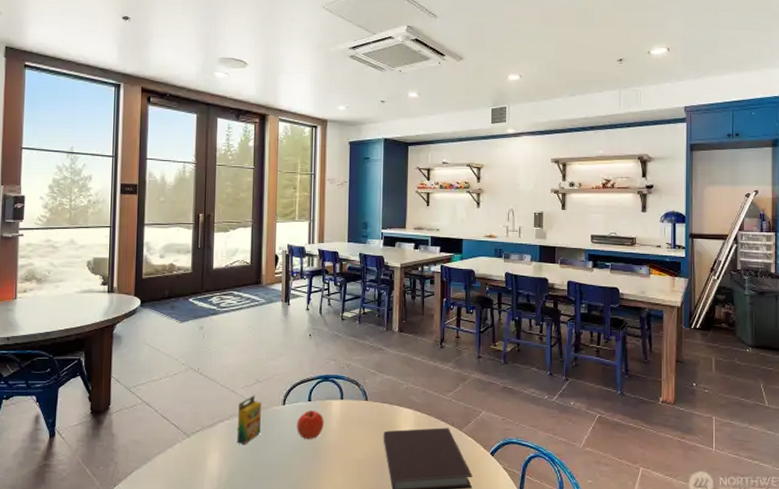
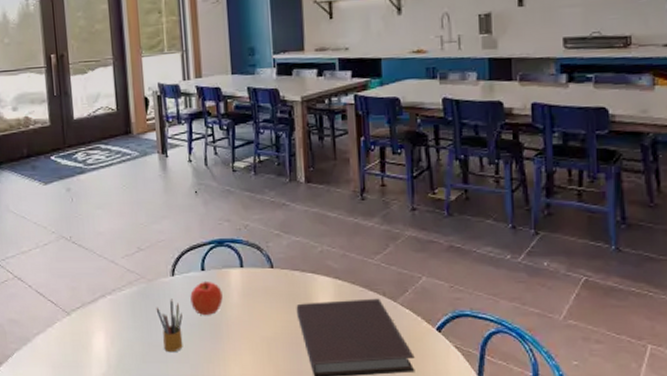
crayon box: present [237,395,262,445] -> none [121,265,149,323]
pencil box: none [266,424,288,472] -> present [156,299,183,353]

